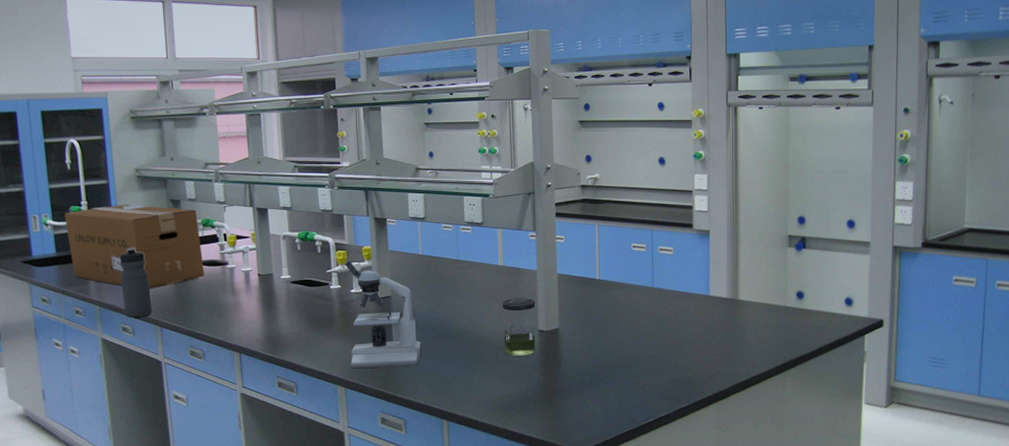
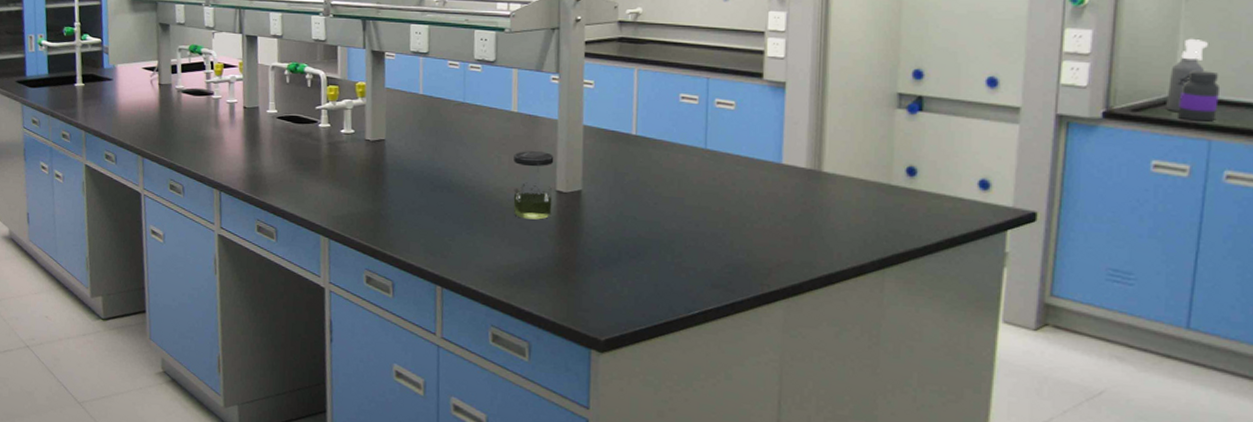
box: present [64,204,205,289] -> none [58,26,190,116]
water bottle: present [119,248,152,318] -> none [106,72,135,146]
microscope: present [344,260,422,369] -> none [335,97,417,221]
spray bottle: none [960,186,984,240] -> present [1166,38,1208,111]
jar: none [968,210,992,247] -> present [1178,70,1221,123]

